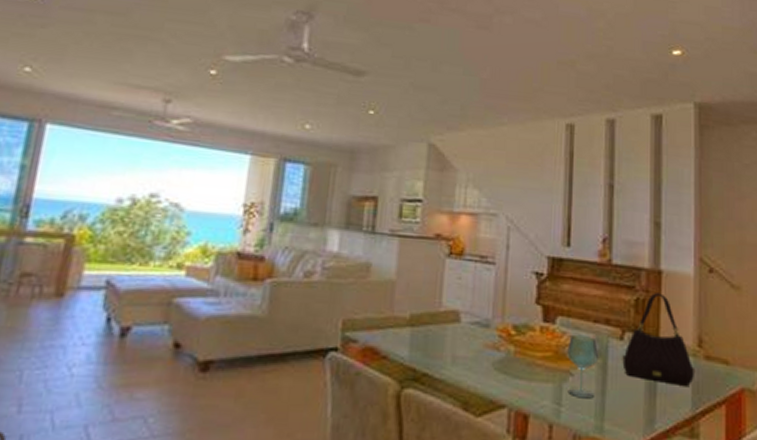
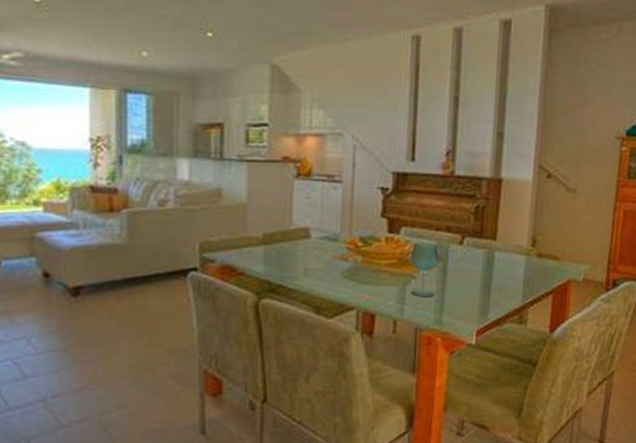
handbag: present [621,293,696,387] -> none [460,200,528,282]

